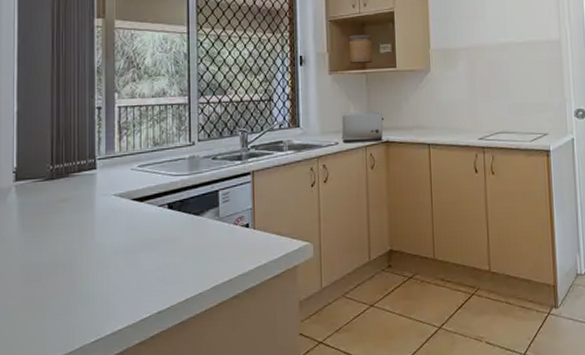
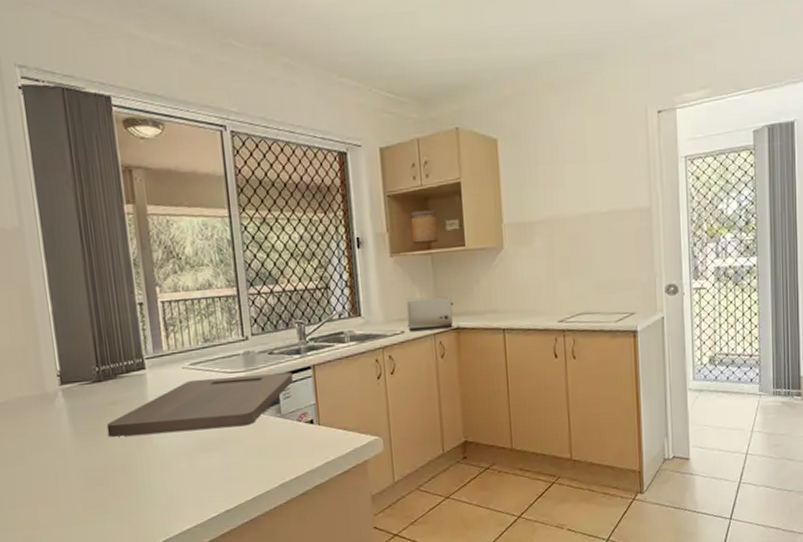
cutting board: none [53,177,233,234] -> present [106,372,293,437]

